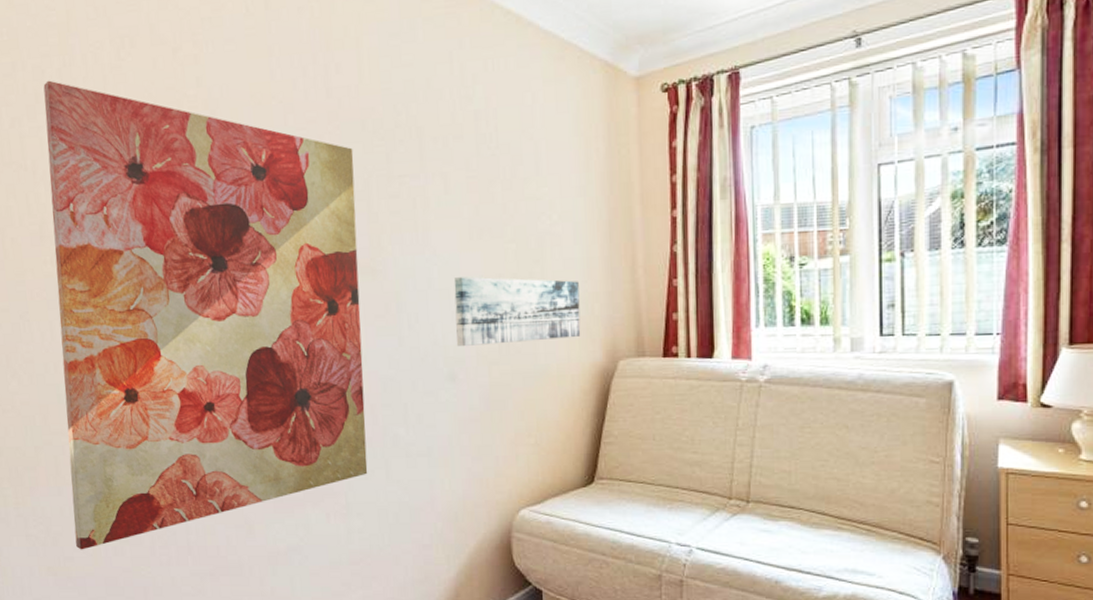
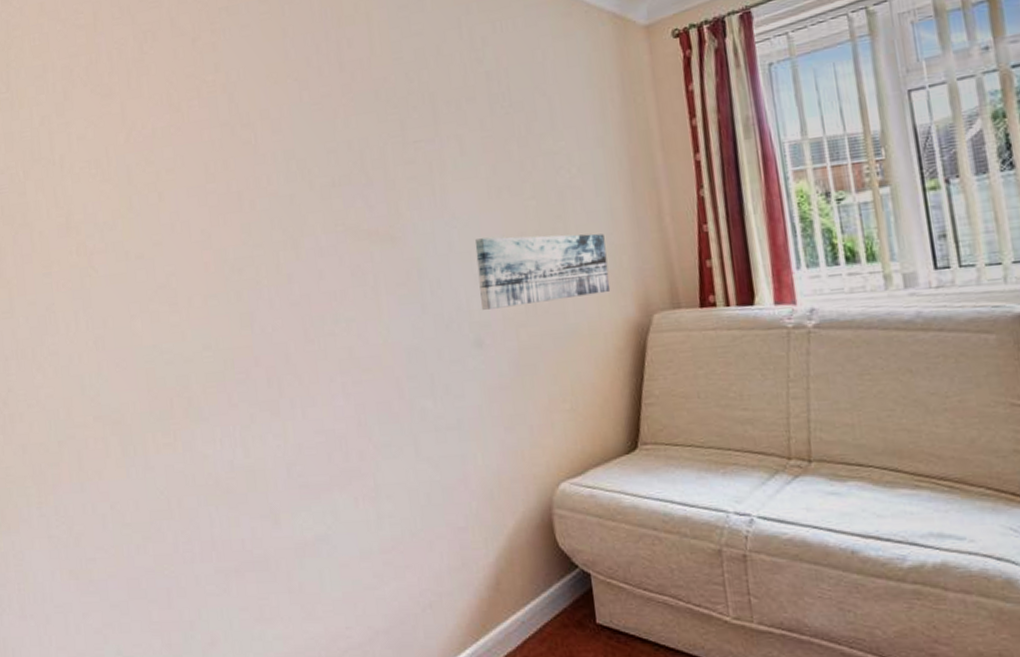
wall art: present [43,80,368,550] -> none [71,78,396,550]

